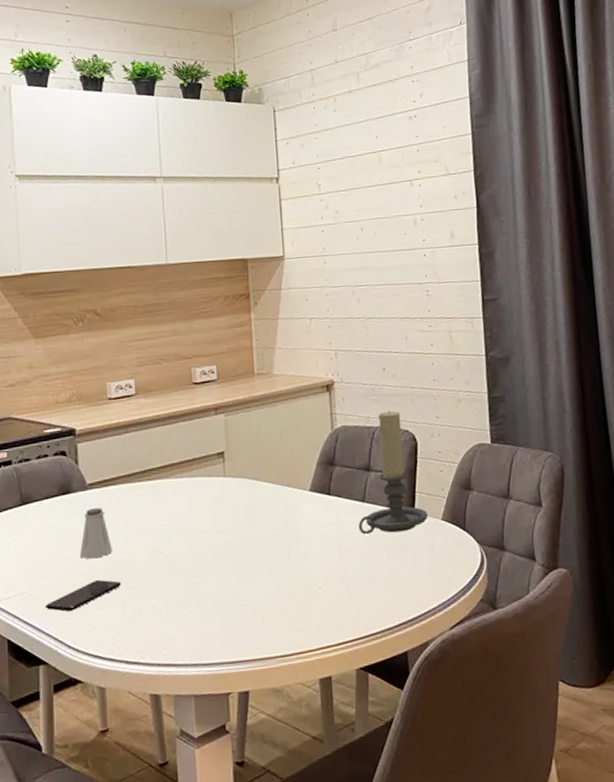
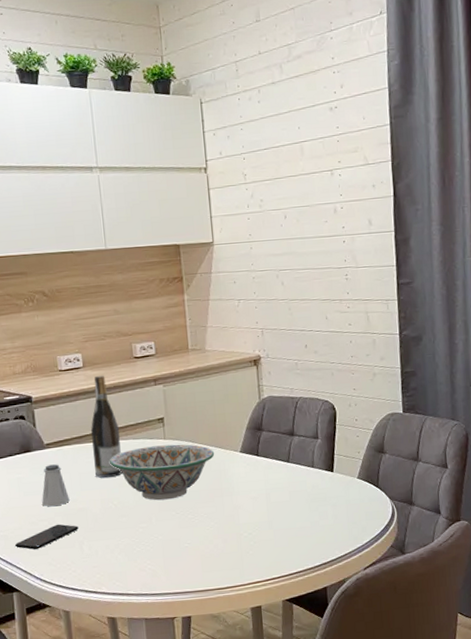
wine bottle: none [141,403,175,523] -> present [91,375,123,478]
decorative bowl: none [161,482,281,550] -> present [110,444,215,501]
candle holder: present [358,410,428,535] -> none [283,383,346,490]

